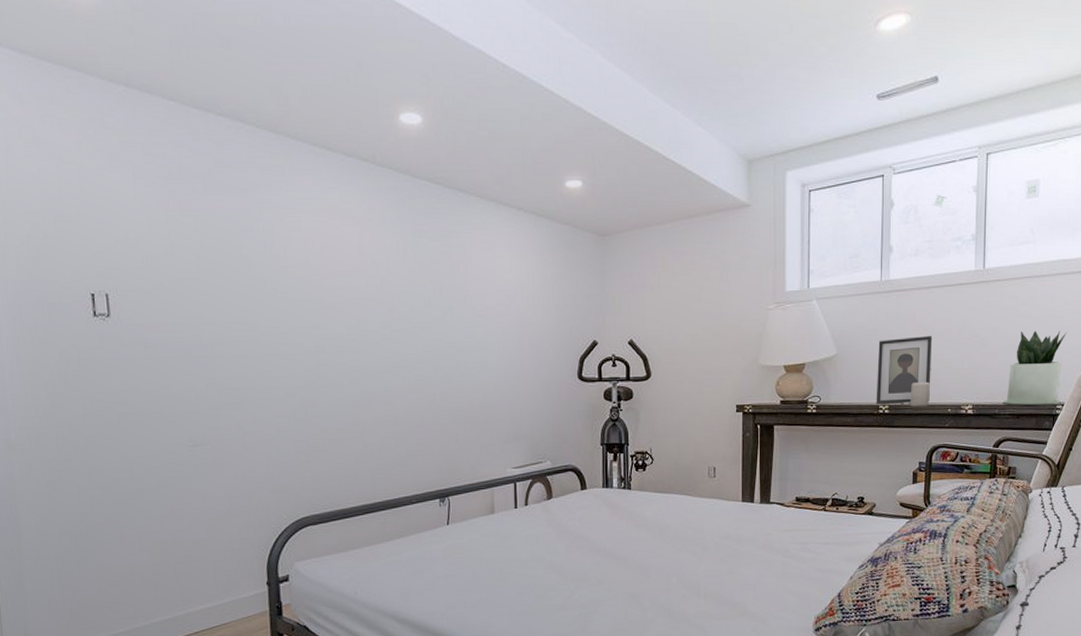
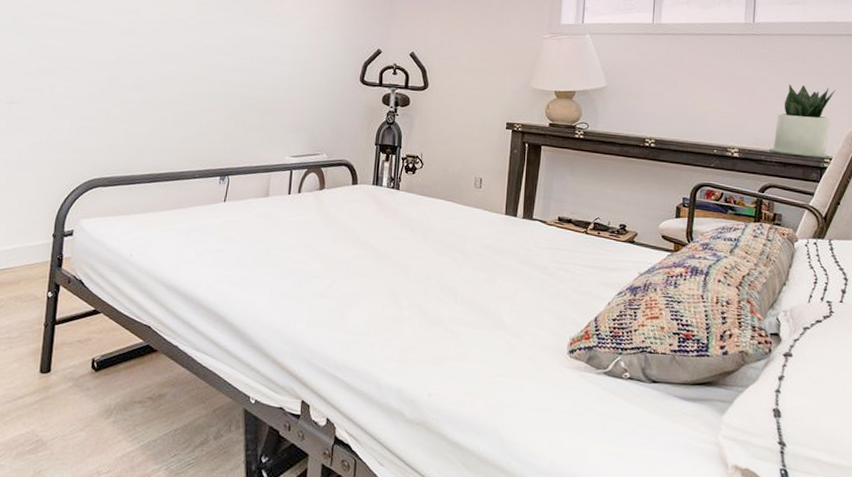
picture frame: present [876,335,933,404] -> none [642,77,701,140]
candle: present [910,381,930,408] -> none [676,120,697,146]

